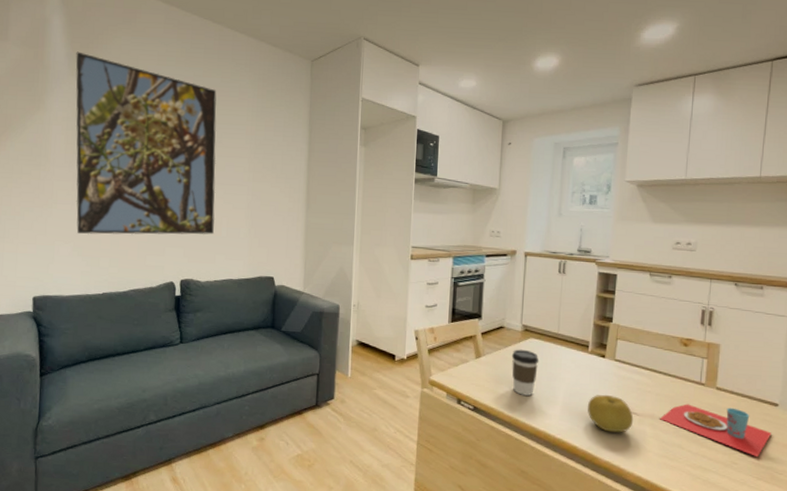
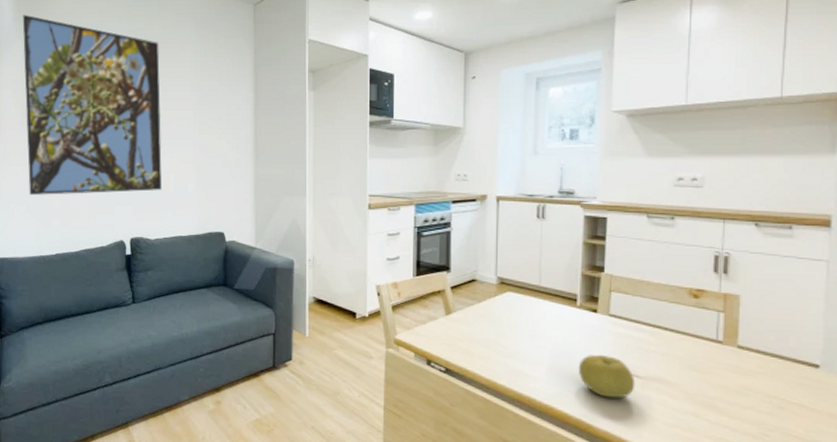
coffee cup: present [511,349,539,396] -> none [486,304,519,356]
place setting: present [660,404,772,457] -> none [668,365,813,428]

